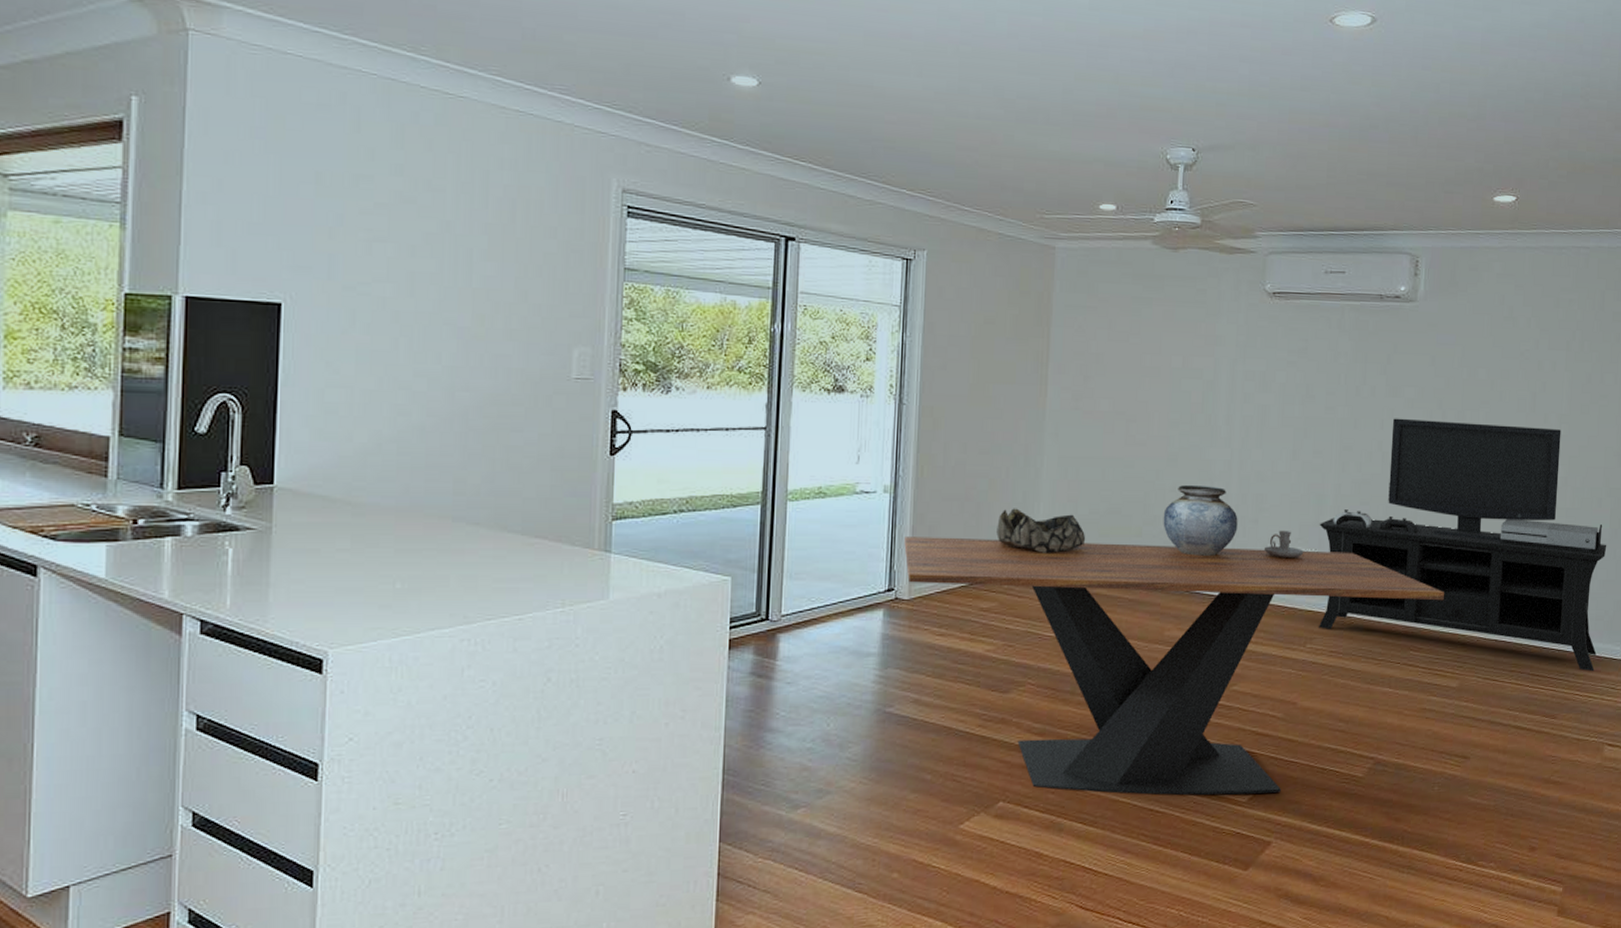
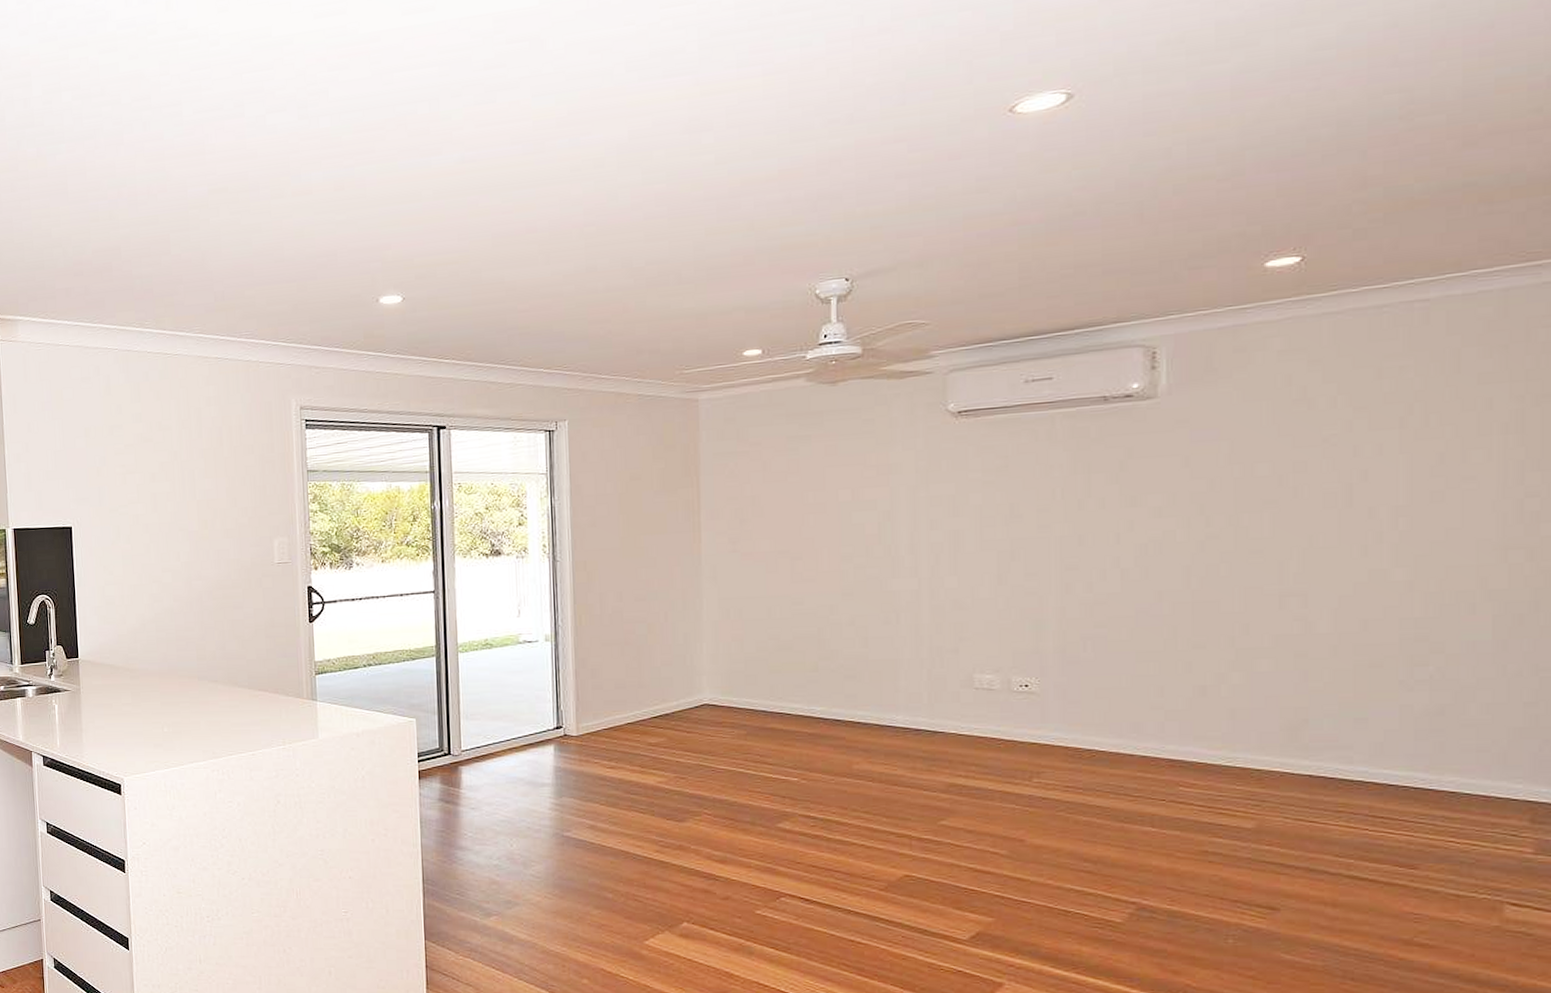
dining table: present [904,535,1444,795] -> none [568,678,1225,932]
decorative bowl: present [996,508,1086,555] -> none [659,649,755,692]
vase: present [1163,485,1238,556] -> none [841,617,933,689]
candle holder: present [1265,530,1304,559] -> none [970,658,1021,689]
media console: present [1318,418,1607,672] -> none [1039,524,1490,815]

